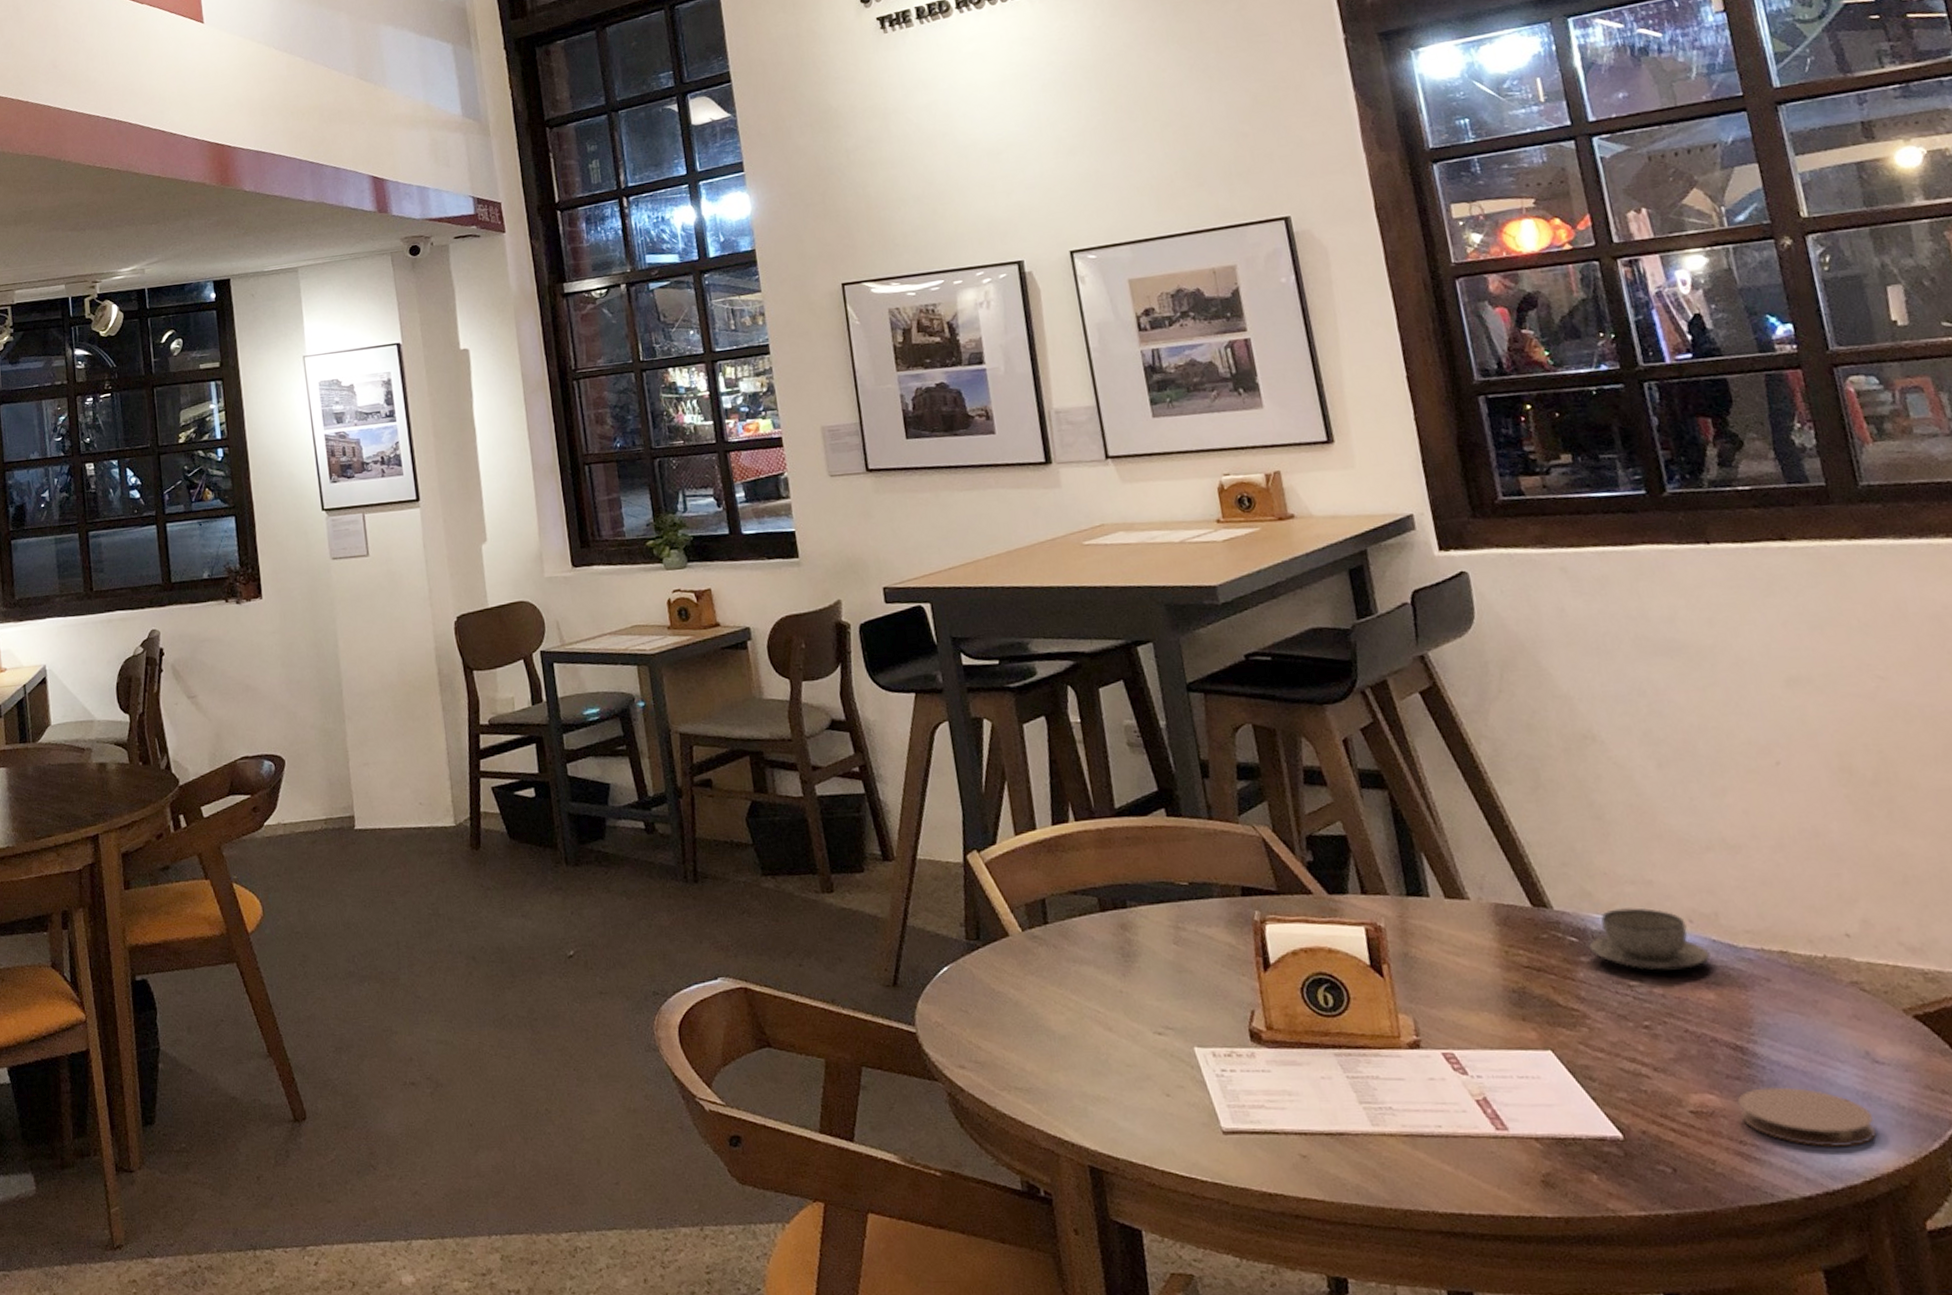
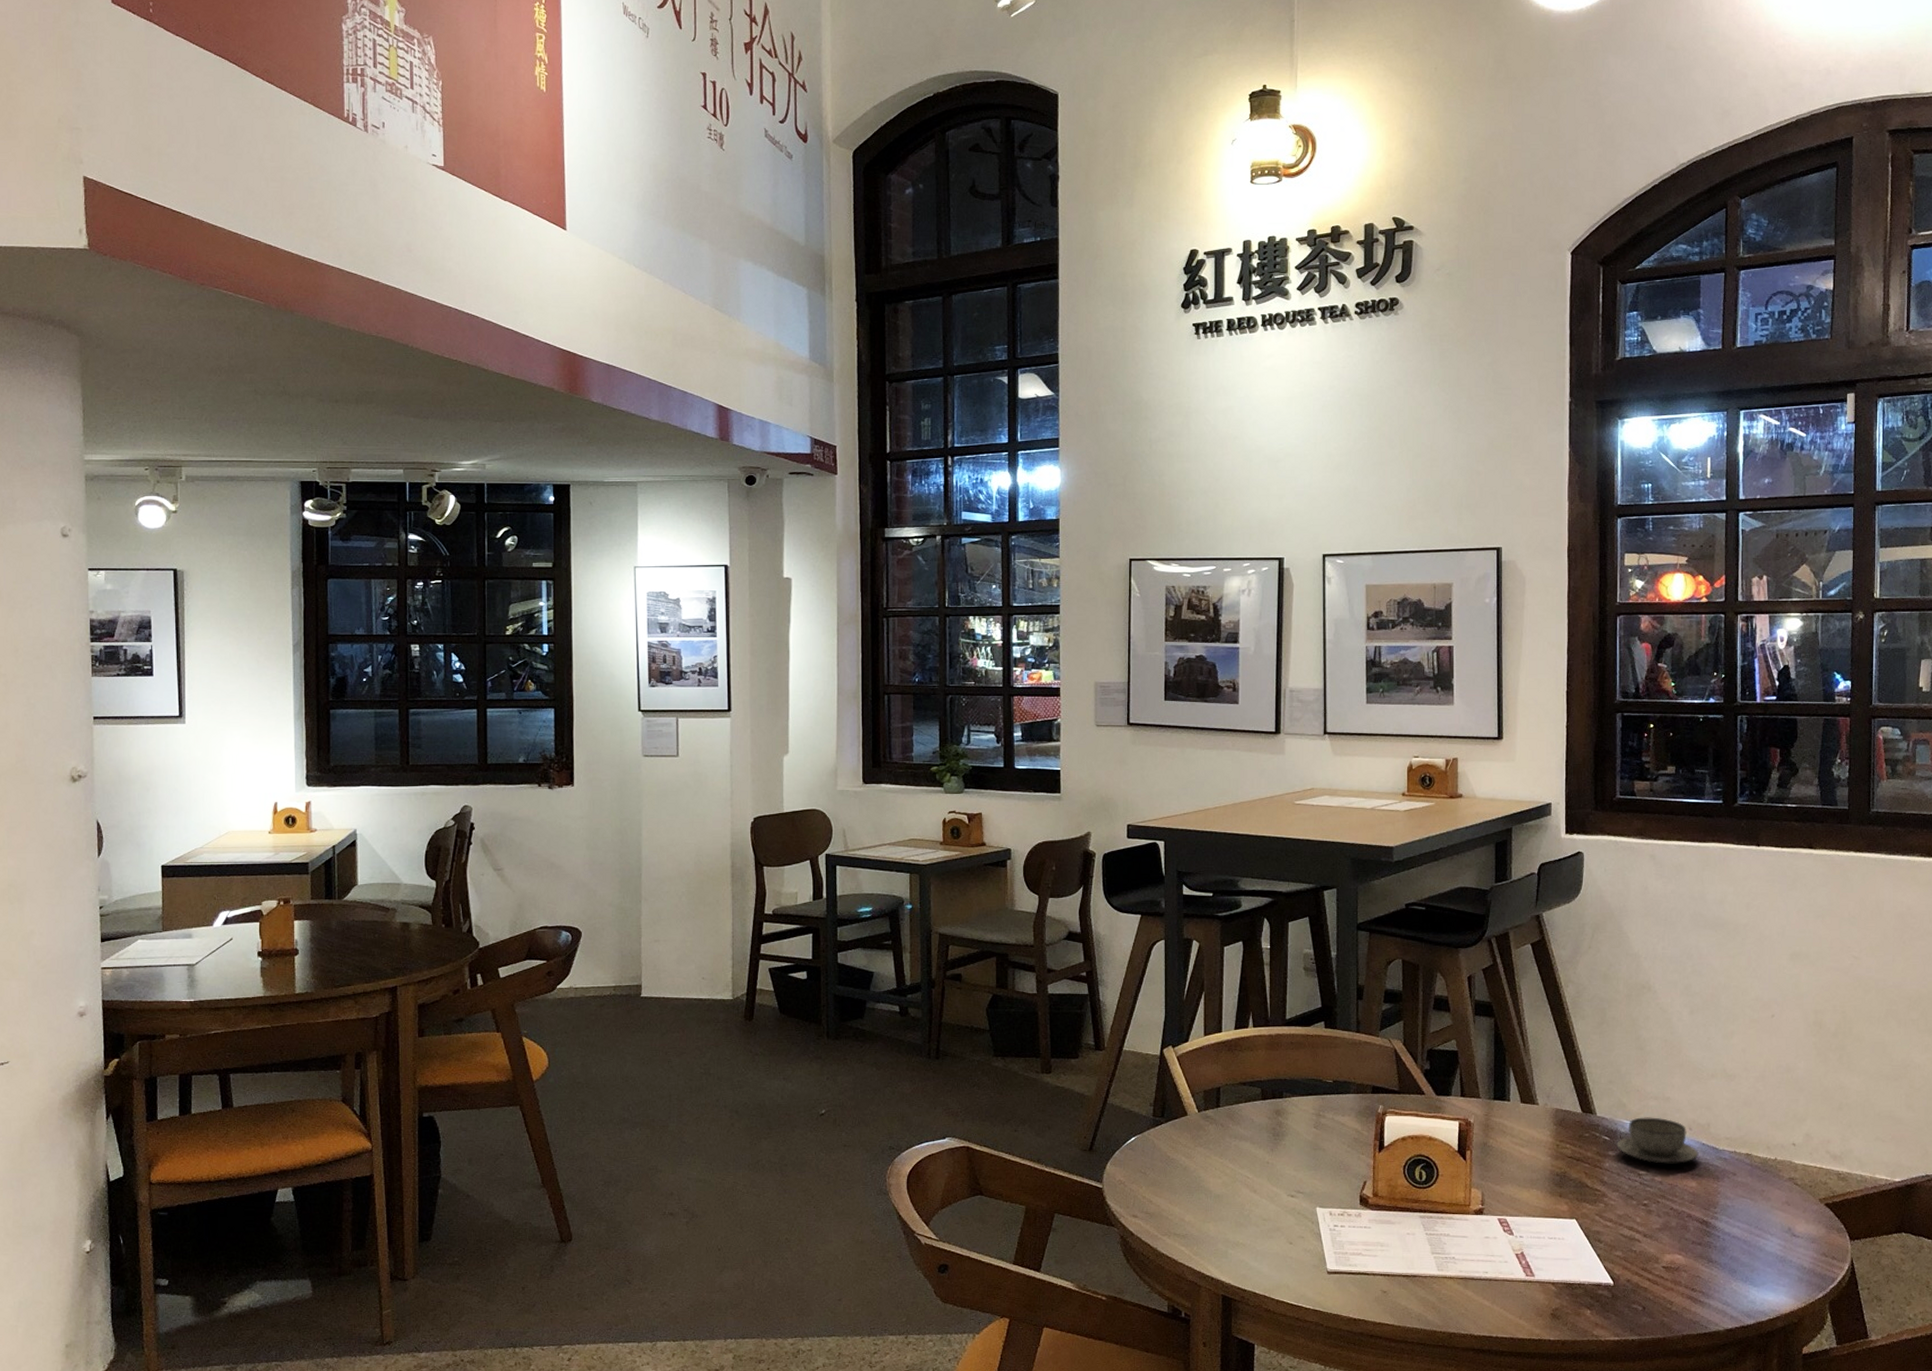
coaster: present [1737,1087,1876,1148] -> none [1696,1251,1783,1295]

